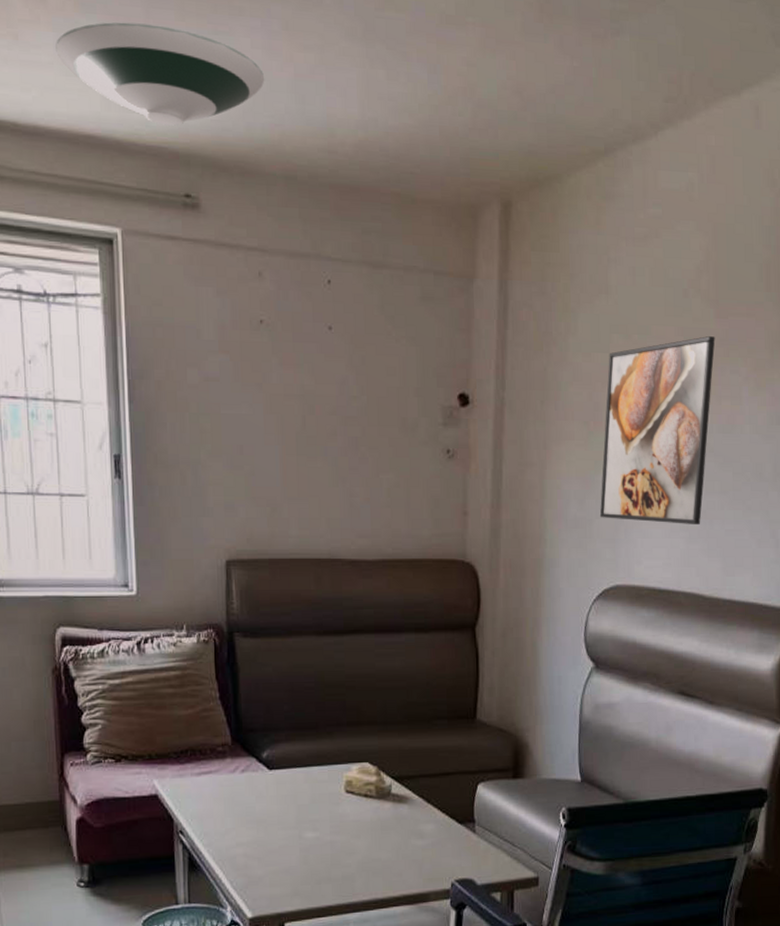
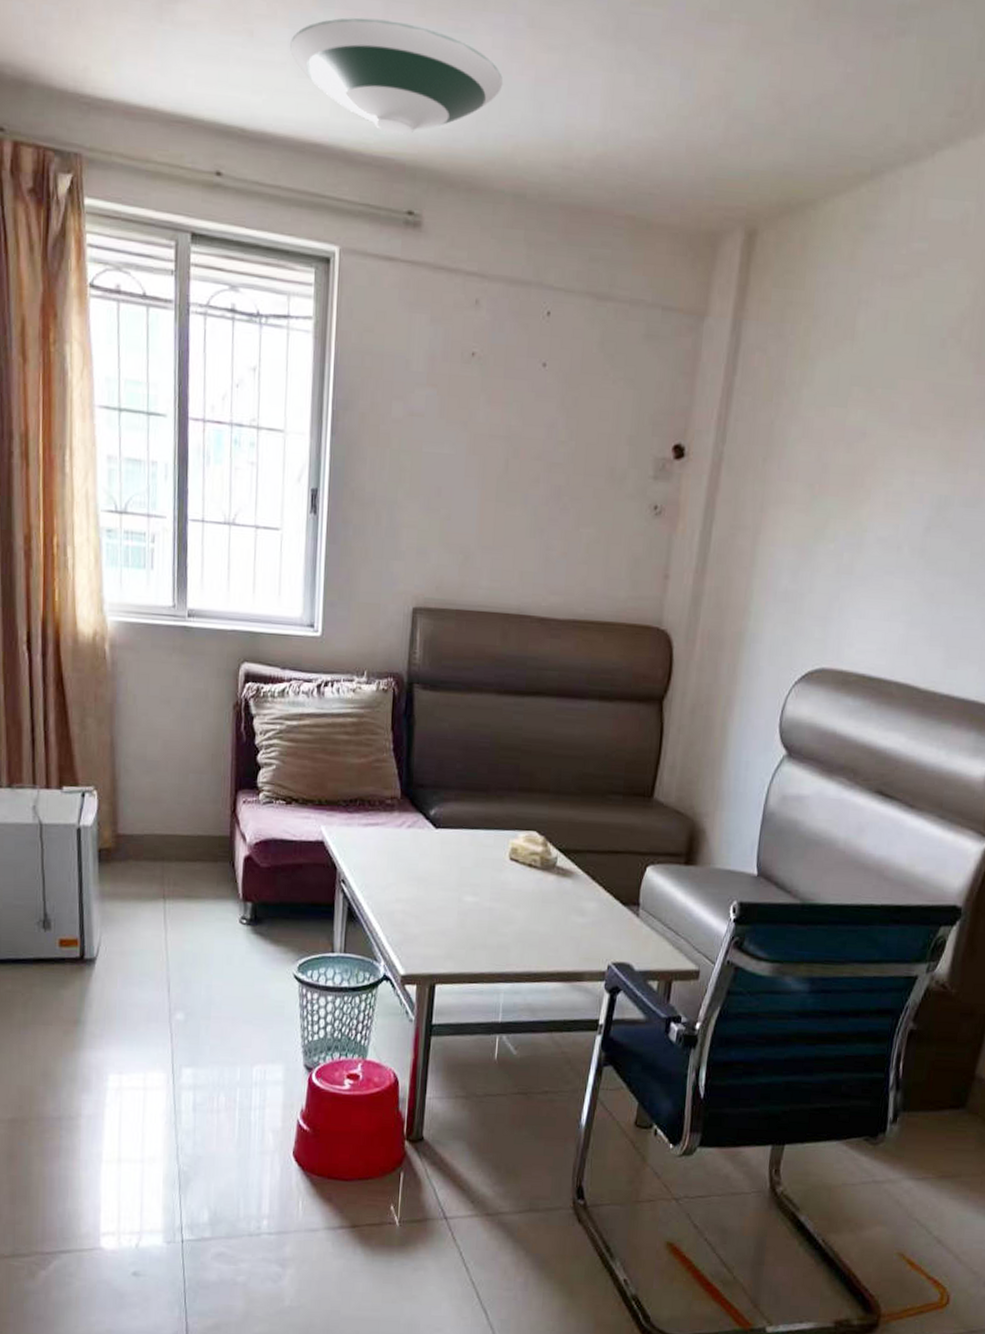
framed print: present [599,336,715,524] -> none [812,394,971,608]

